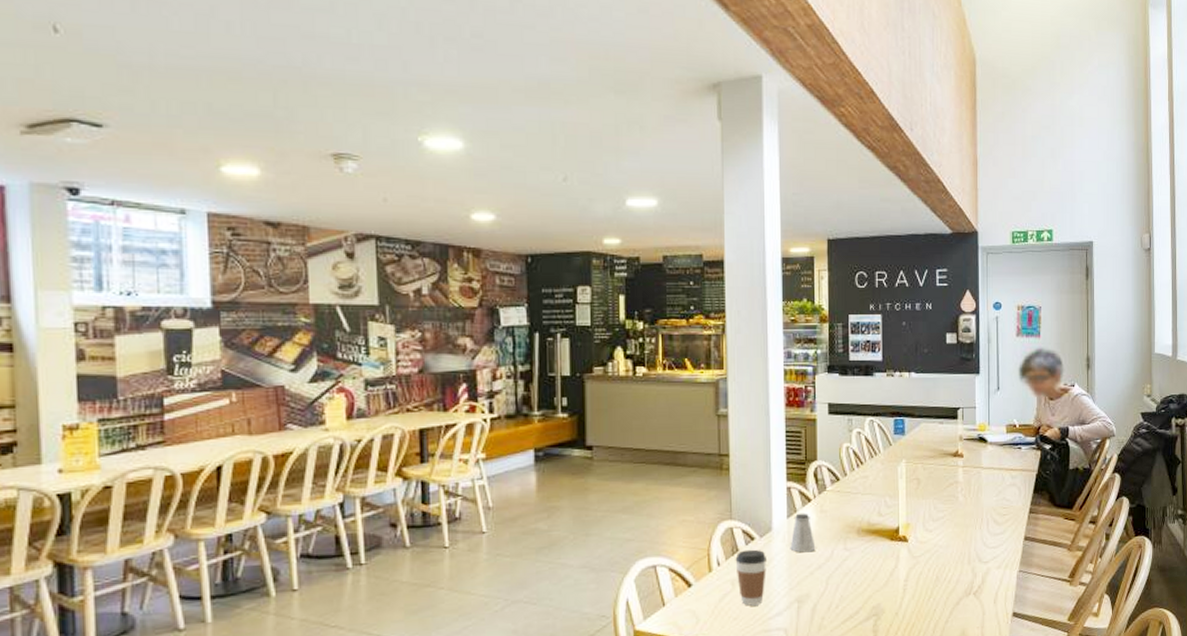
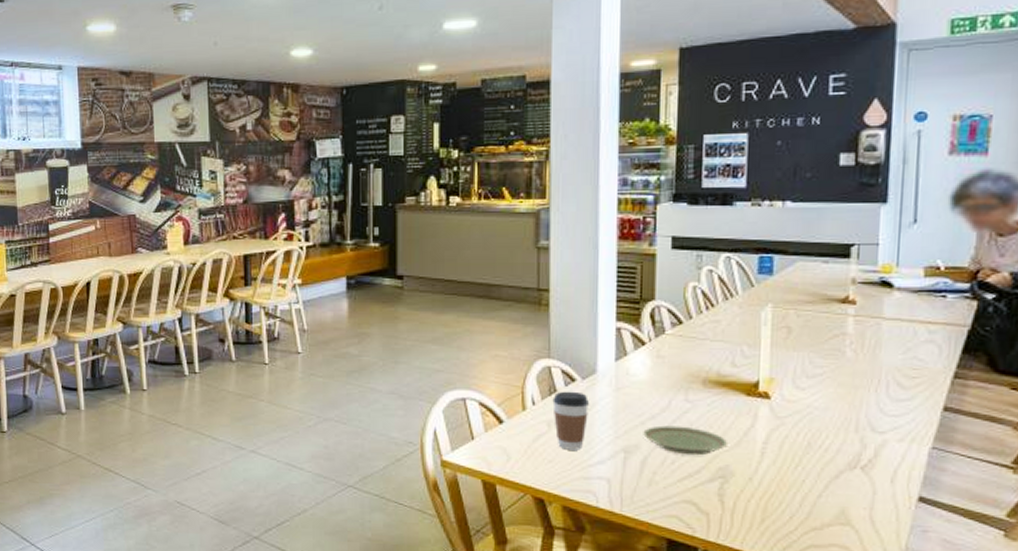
saltshaker: present [790,513,816,553] -> none [617,356,649,400]
plate: none [812,572,879,599] -> present [643,425,729,456]

